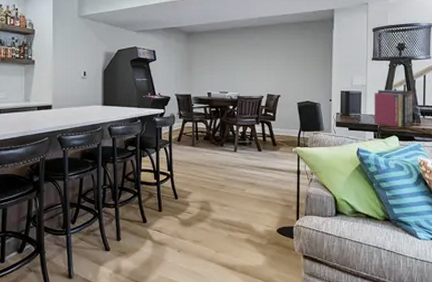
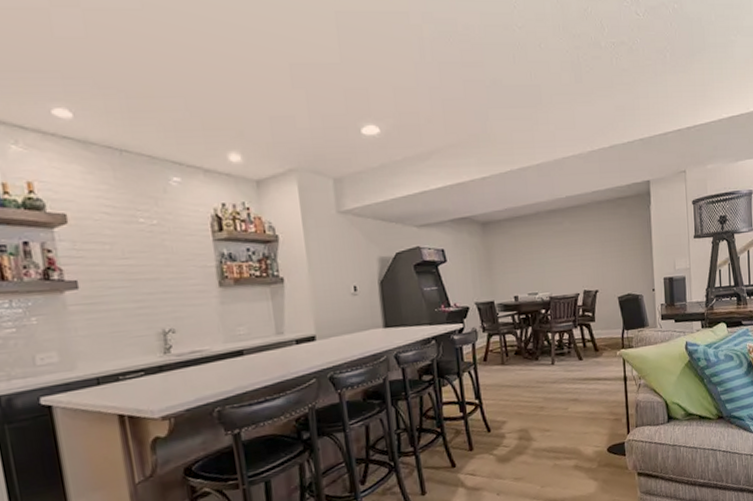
books: present [374,89,413,127] -> none [698,269,740,313]

